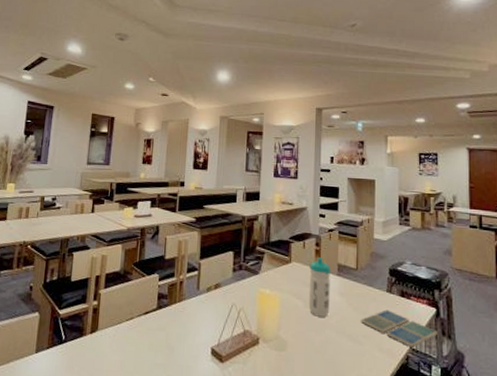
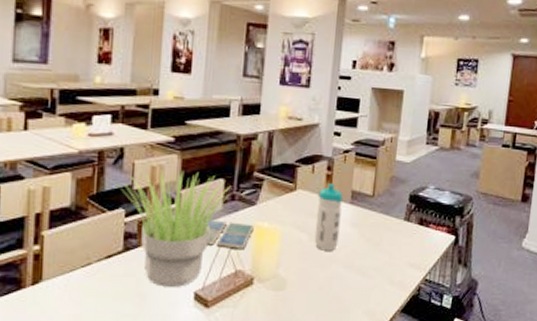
potted plant: none [158,244,239,342] -> present [123,170,231,287]
drink coaster: none [218,285,258,312] -> present [203,219,254,249]
drink coaster: present [361,309,437,347] -> none [373,239,454,278]

